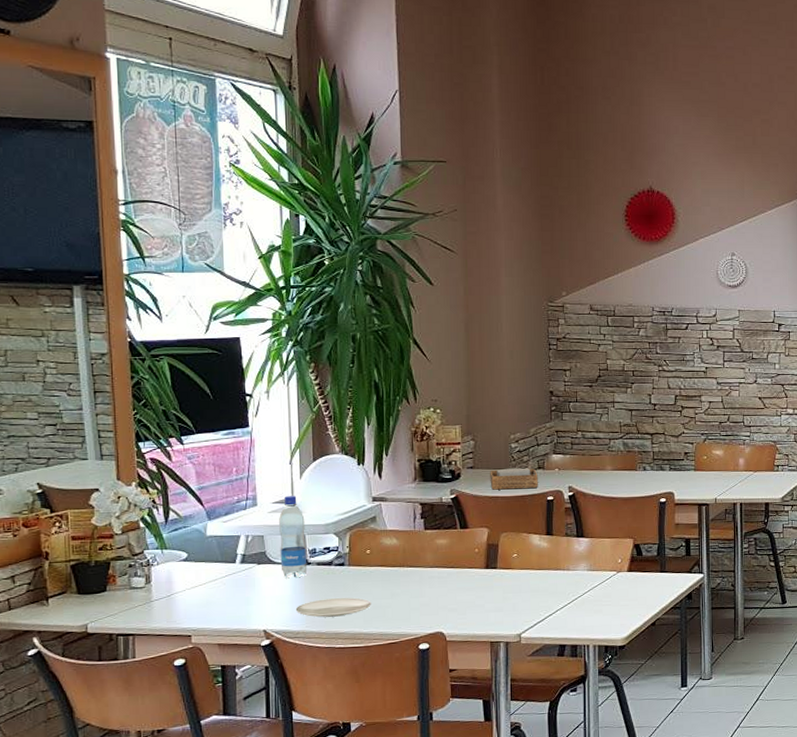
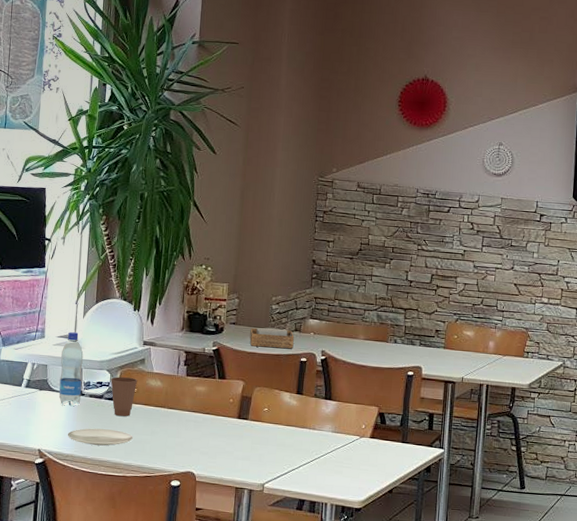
cup: none [339,539,371,582] -> present [111,377,138,416]

